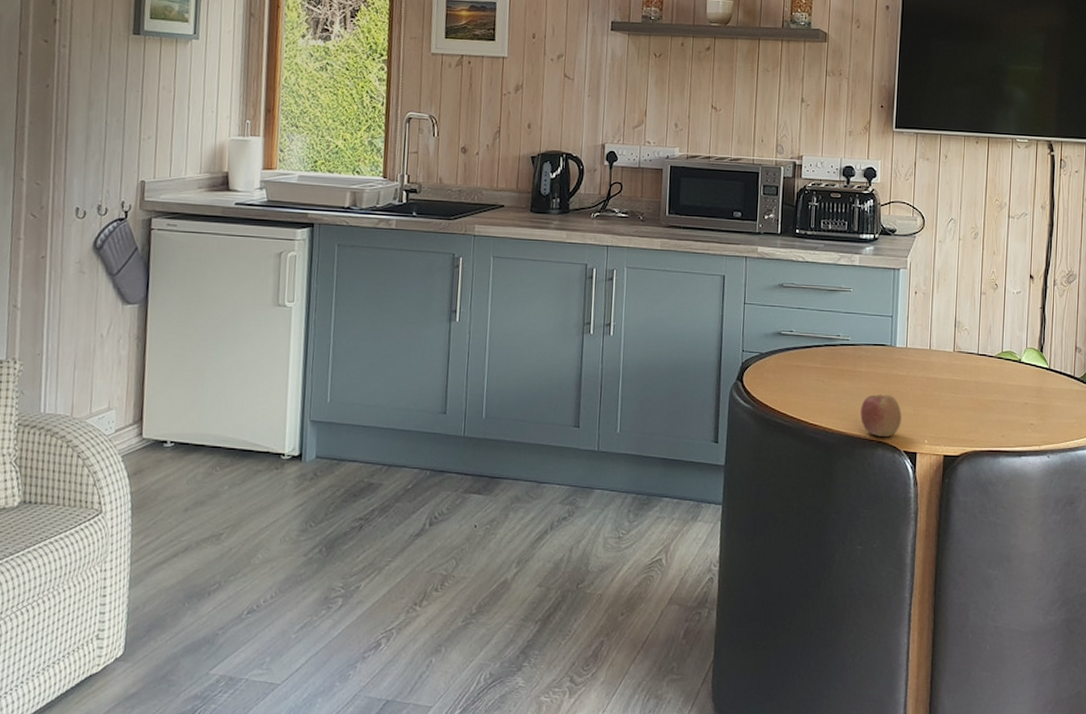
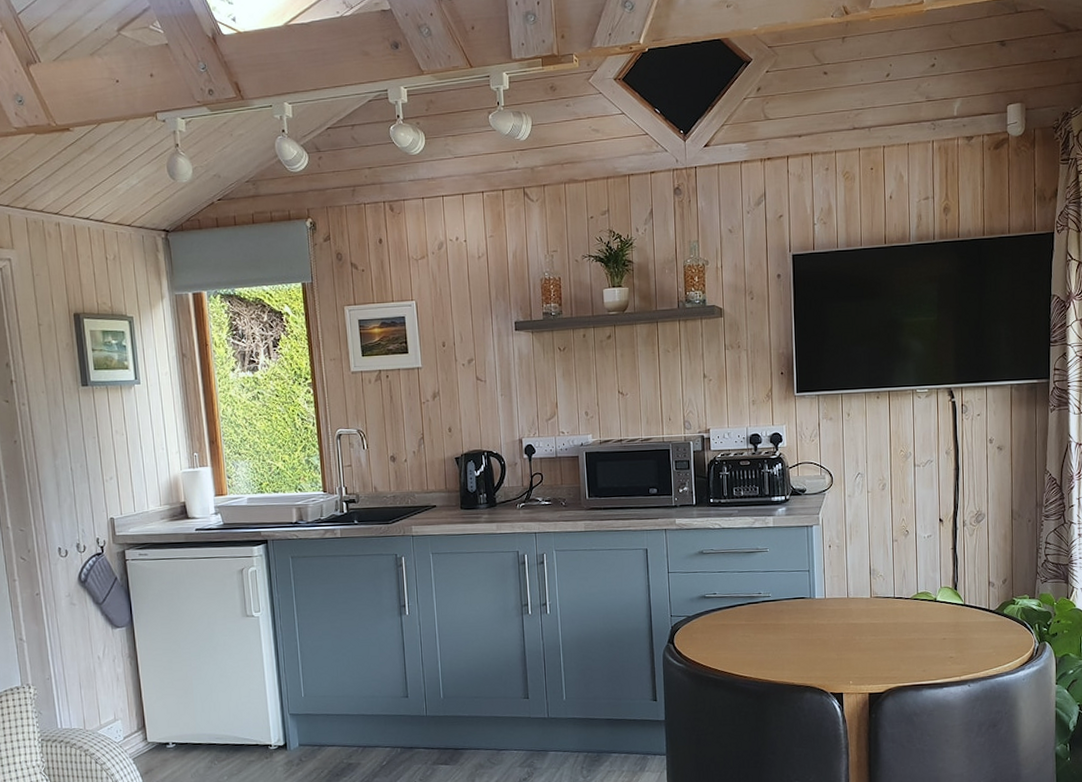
apple: present [860,394,902,437] -> none [787,643,826,682]

